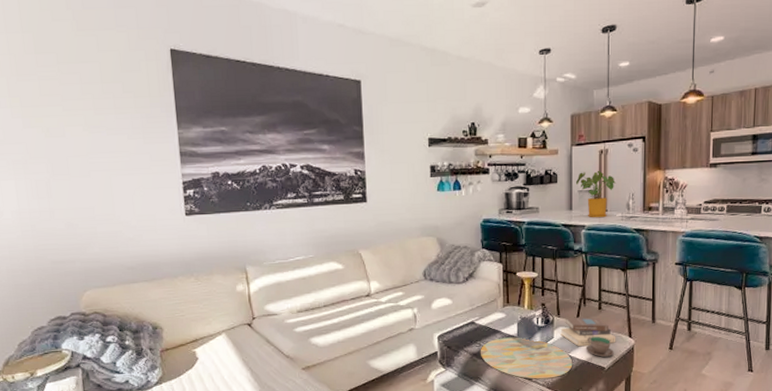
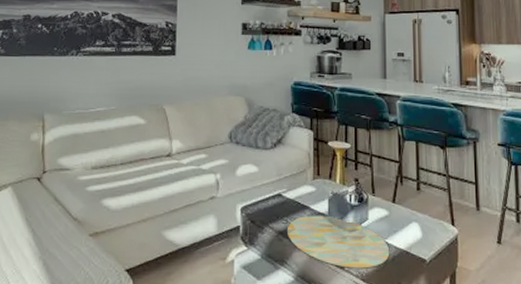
books: present [560,317,616,347] -> none [375,196,438,233]
house plant: present [575,170,617,218] -> none [389,39,432,89]
cup: present [585,336,614,357] -> none [404,221,436,247]

